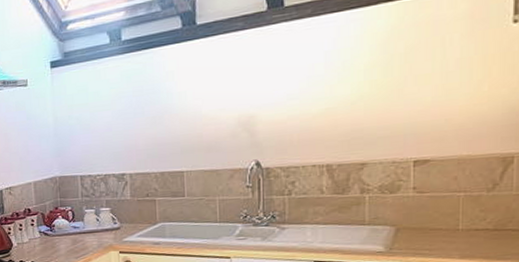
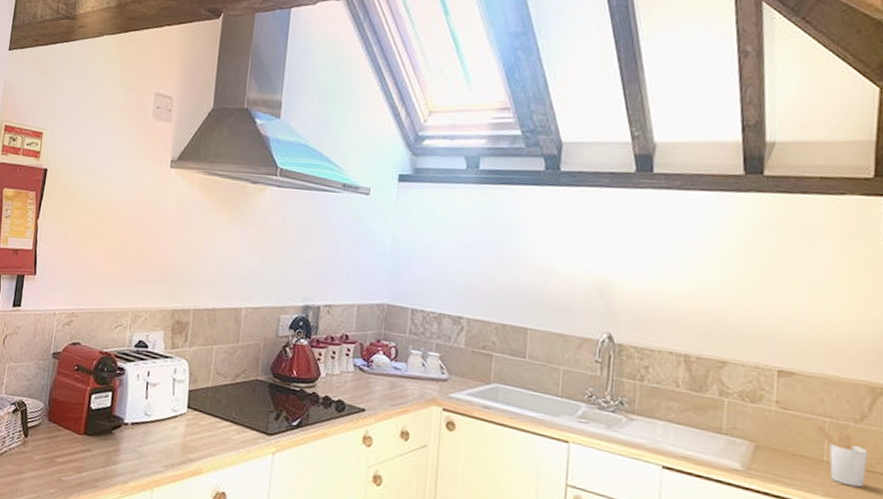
utensil holder: none [448,200,500,246] -> present [813,424,868,488]

